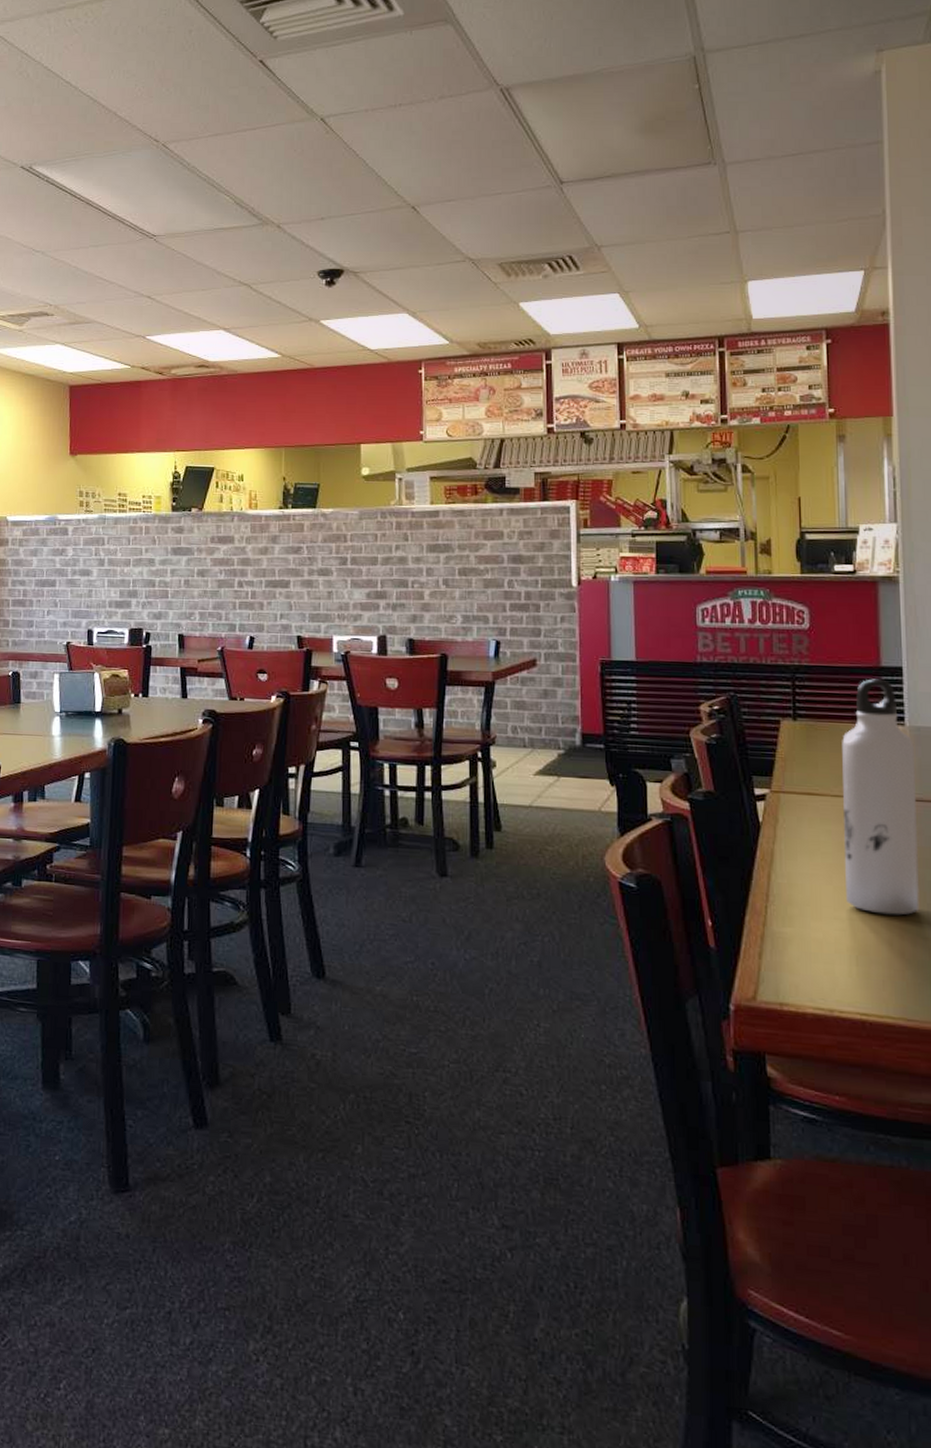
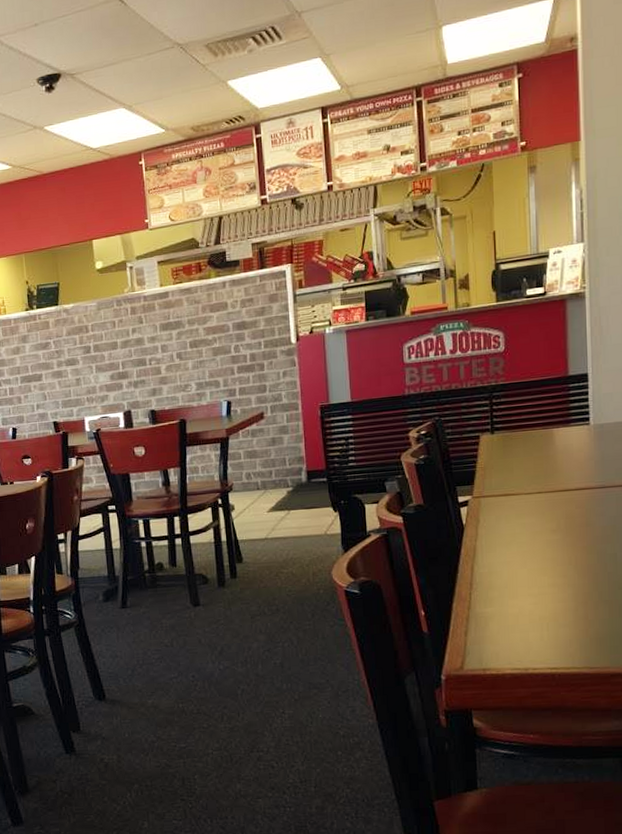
water bottle: present [842,679,920,916] -> none [534,387,601,587]

